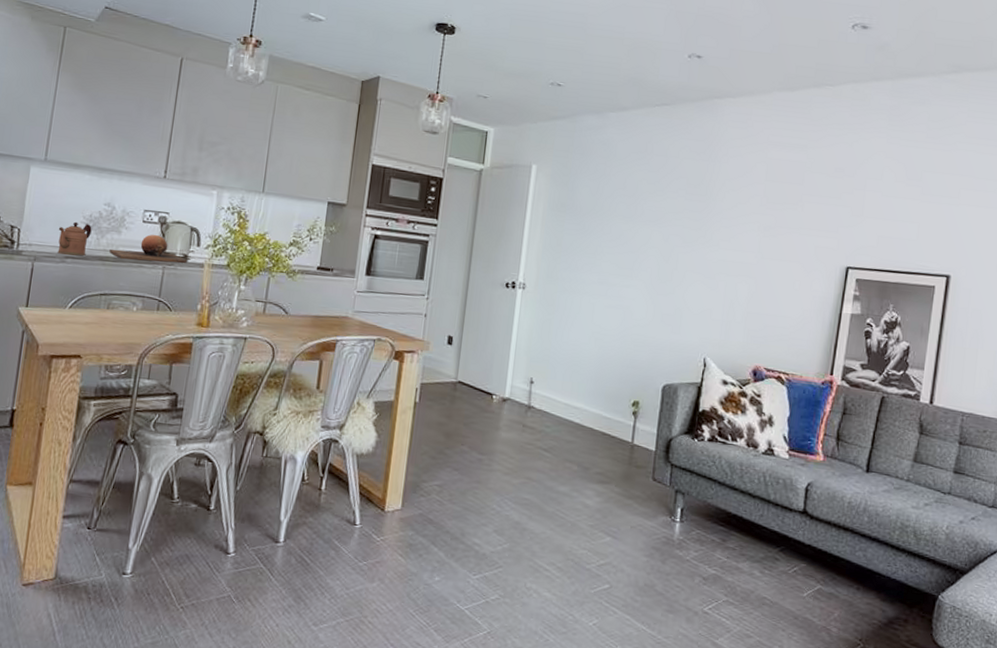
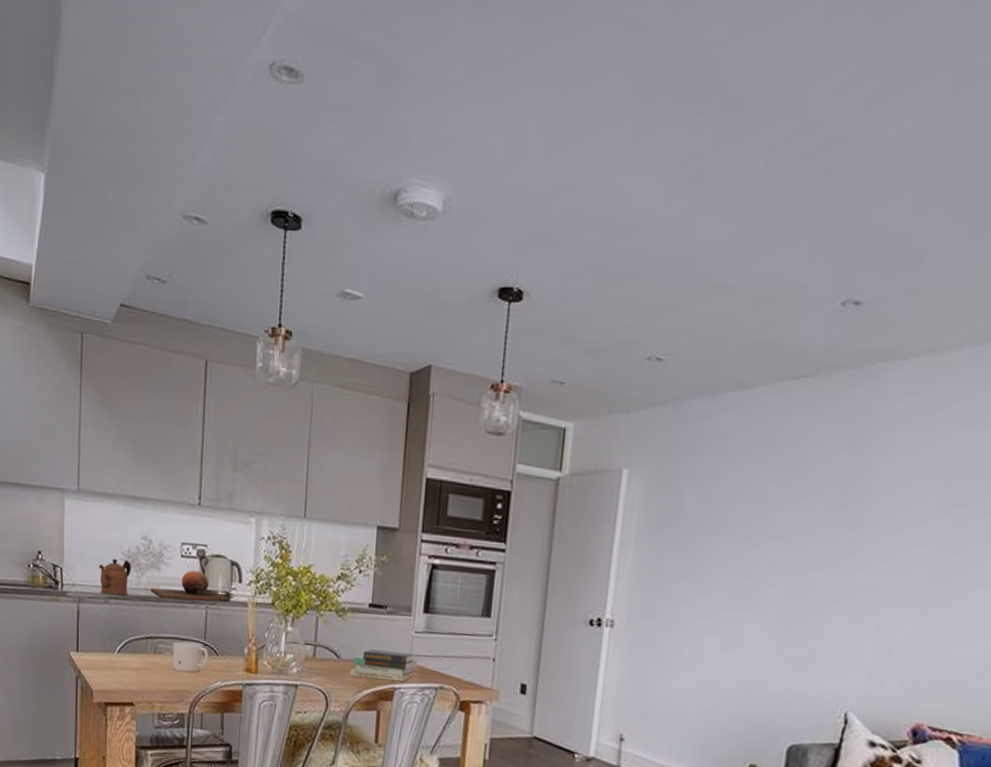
mug: none [124,298,162,327] -> present [172,641,209,673]
books: none [296,306,359,335] -> present [349,649,418,682]

